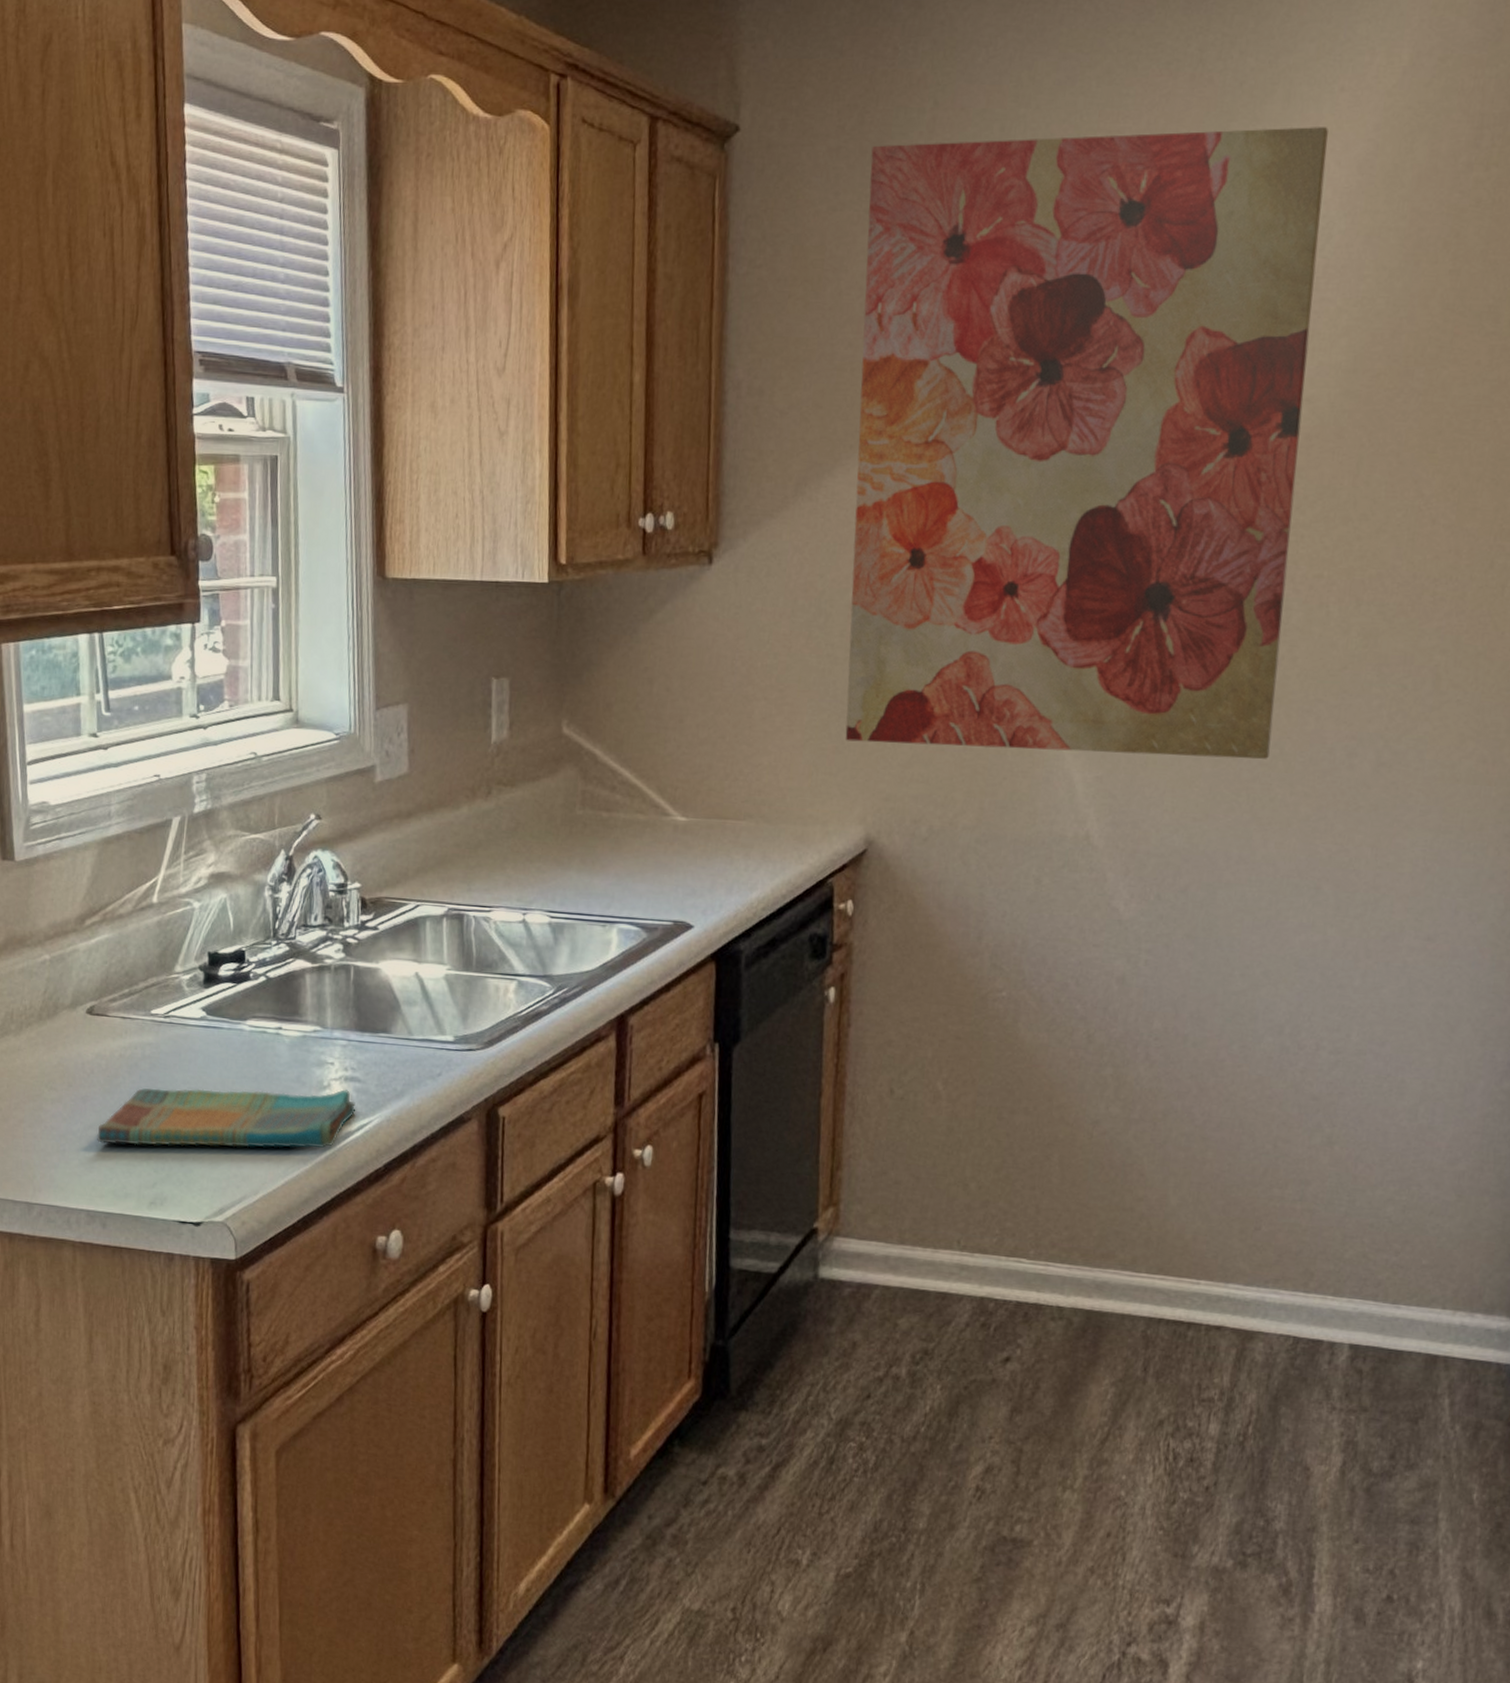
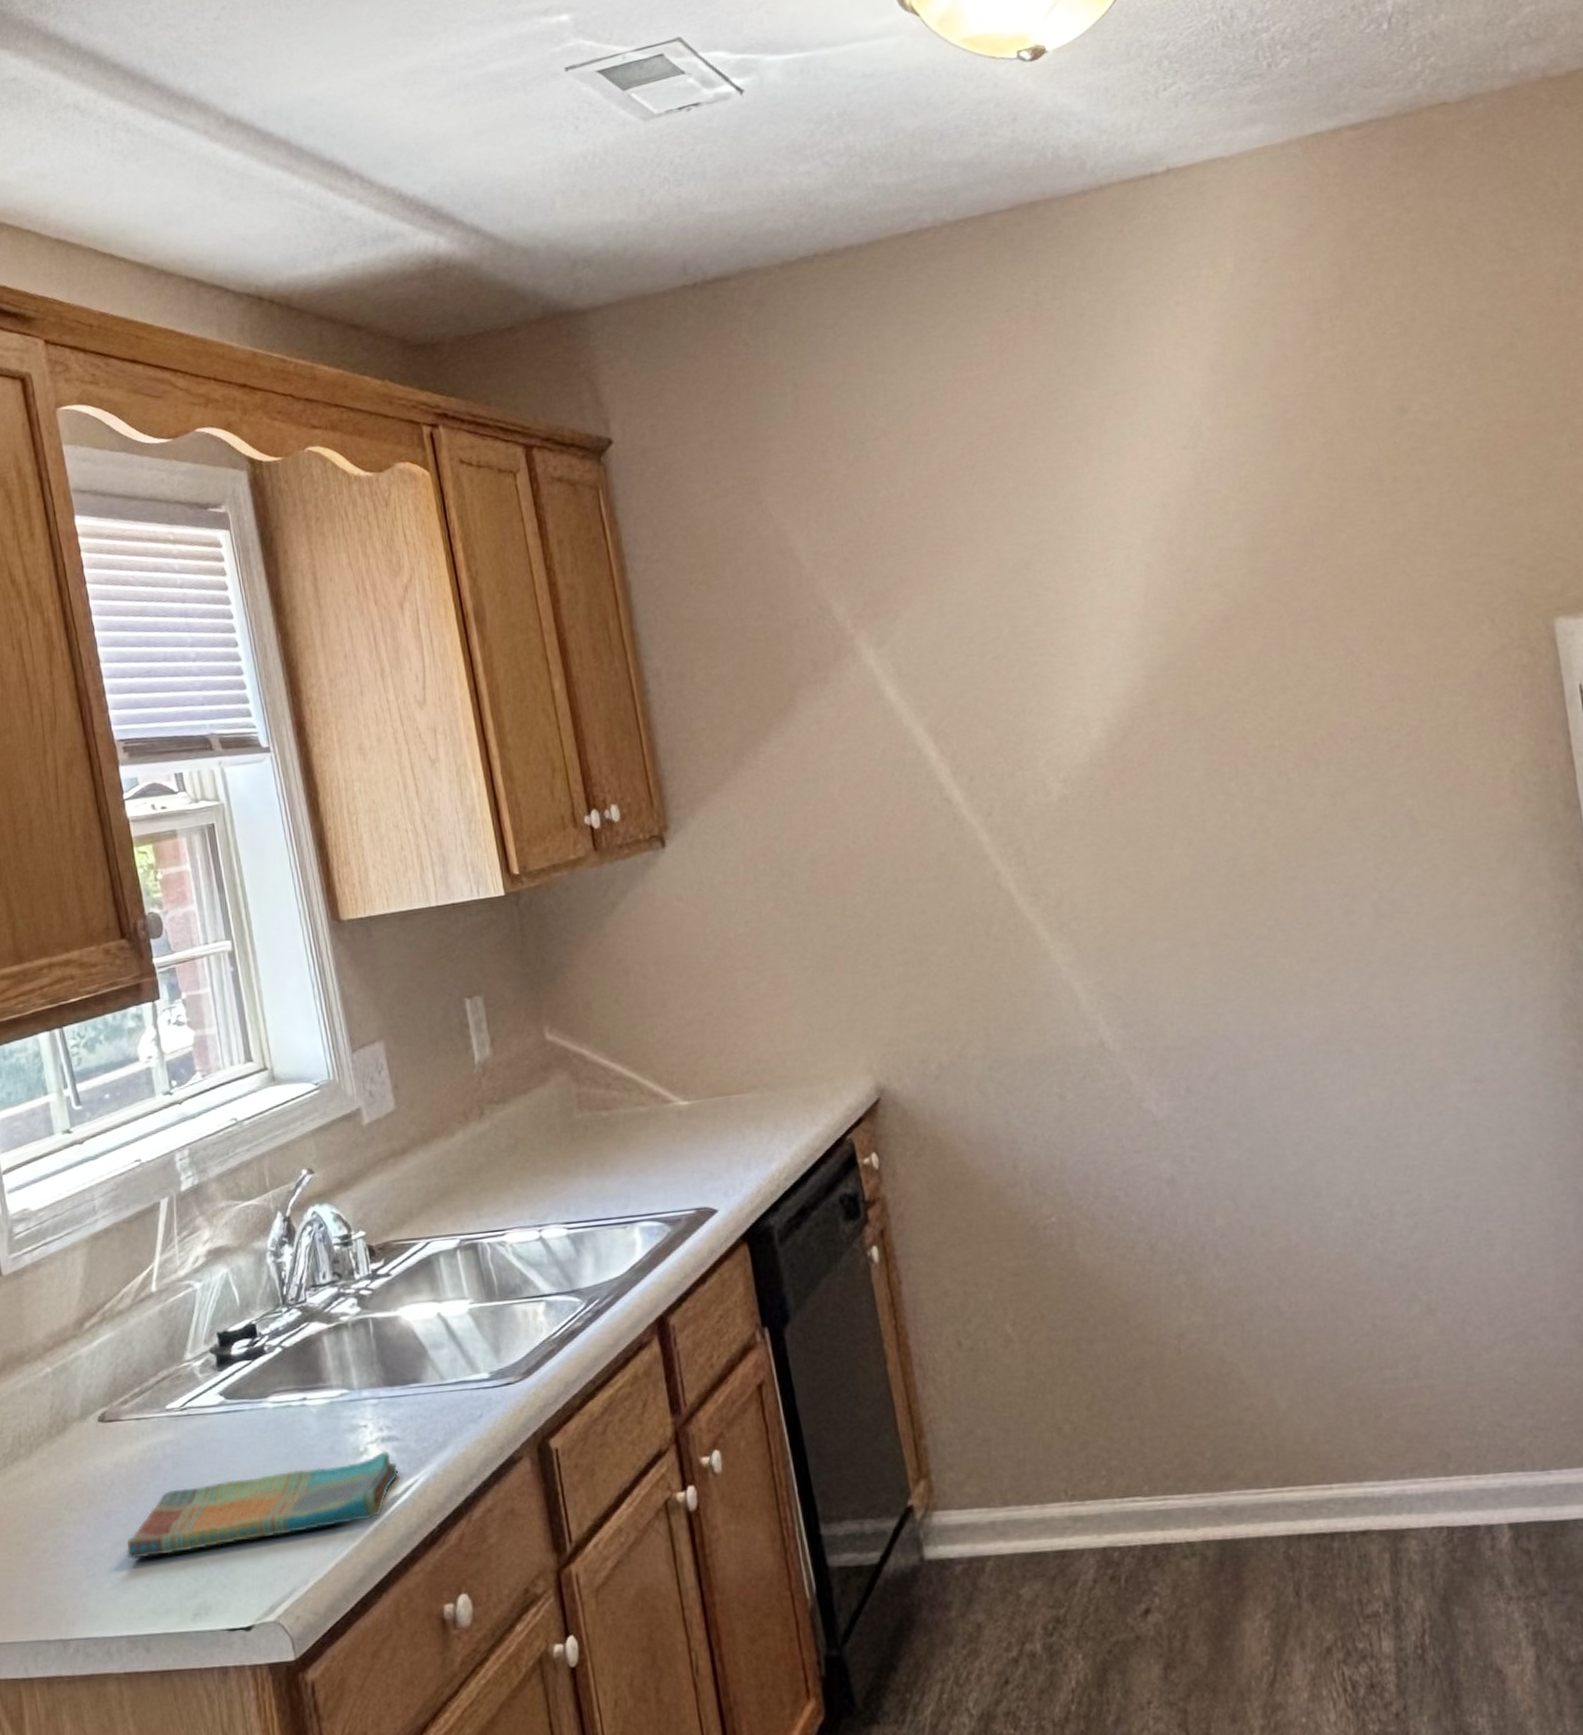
wall art: present [845,127,1328,759] -> none [742,339,1266,994]

